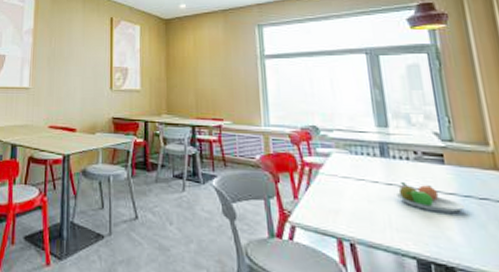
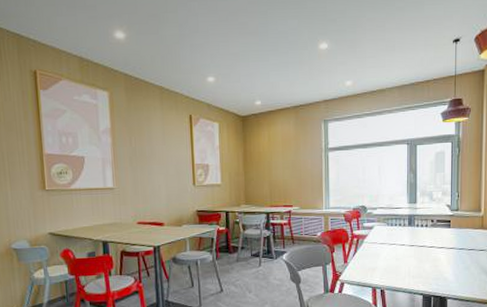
fruit bowl: present [395,181,465,214] -> none [415,242,458,262]

